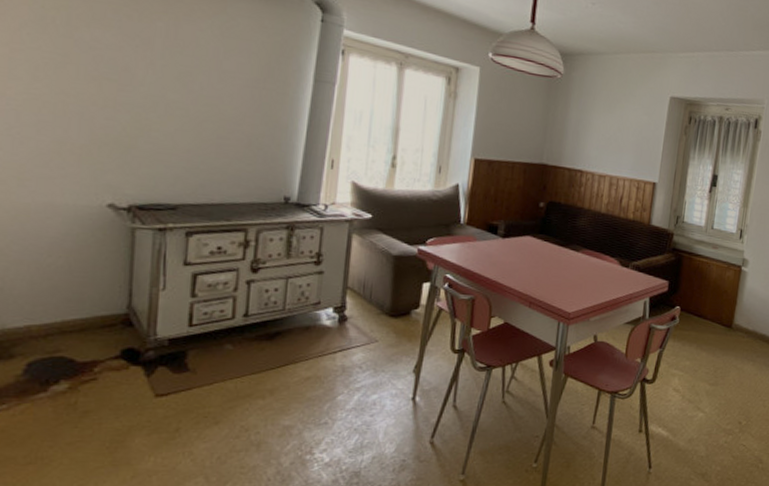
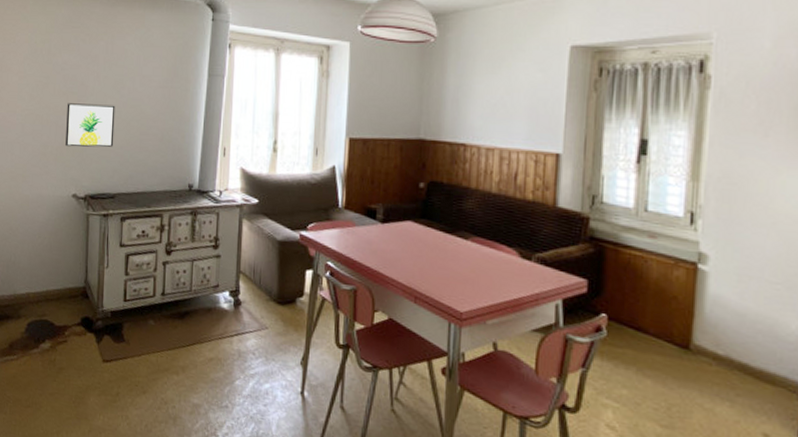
wall art: none [96,91,180,150] -> present [65,103,115,147]

